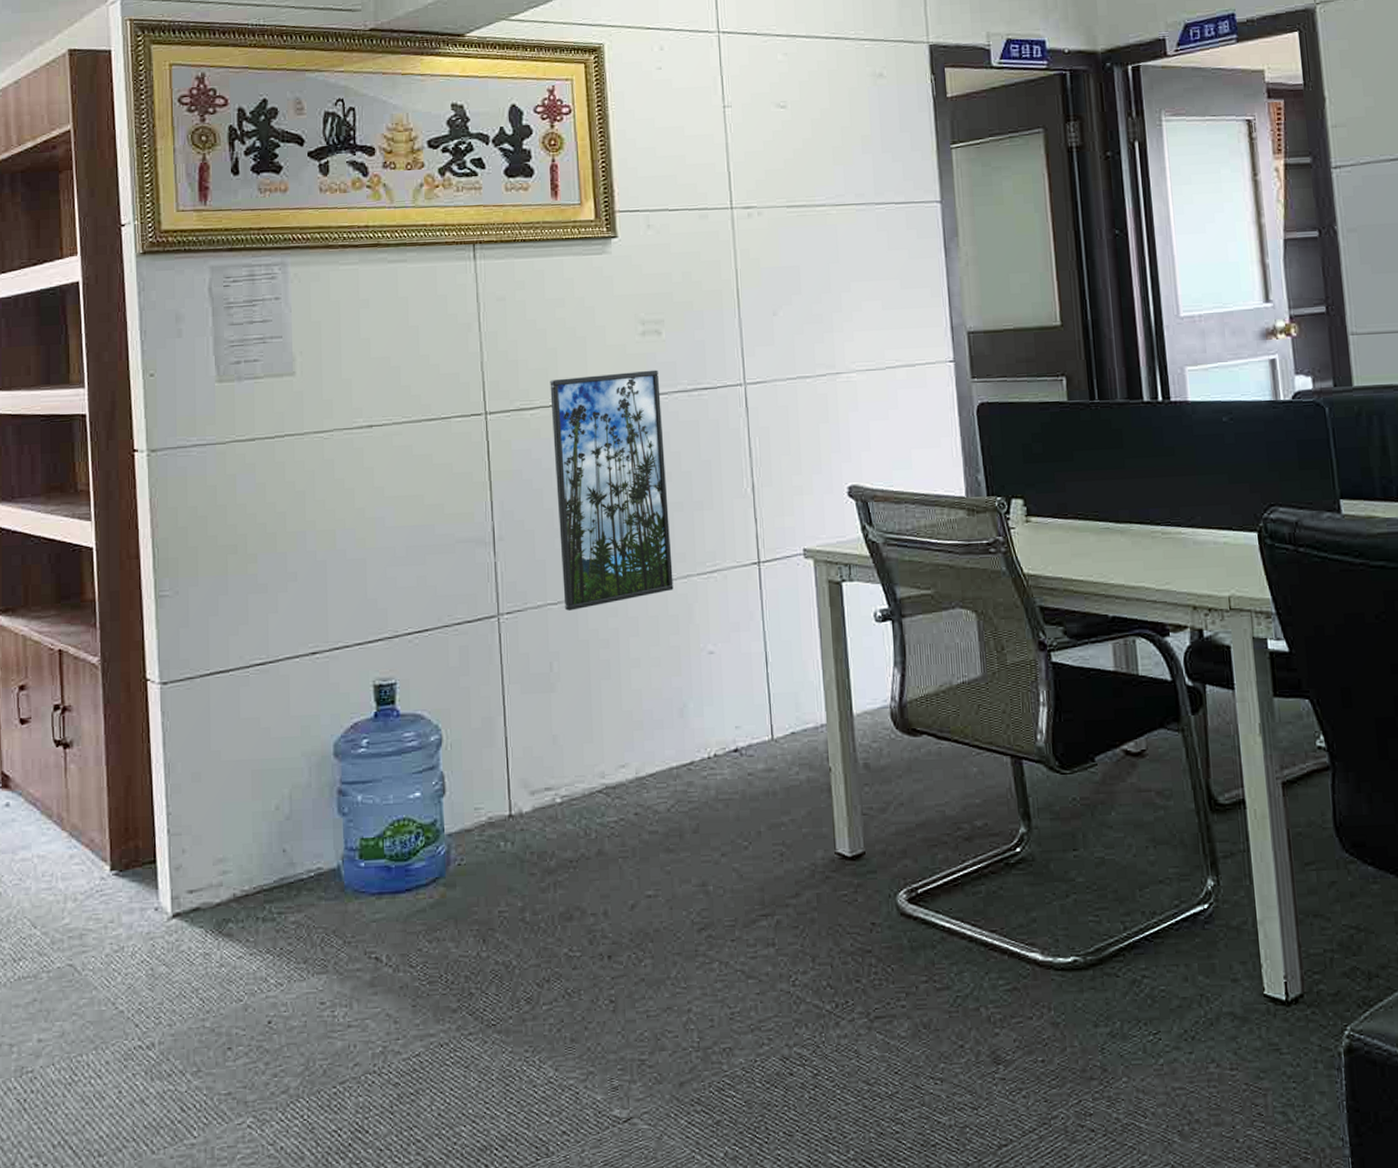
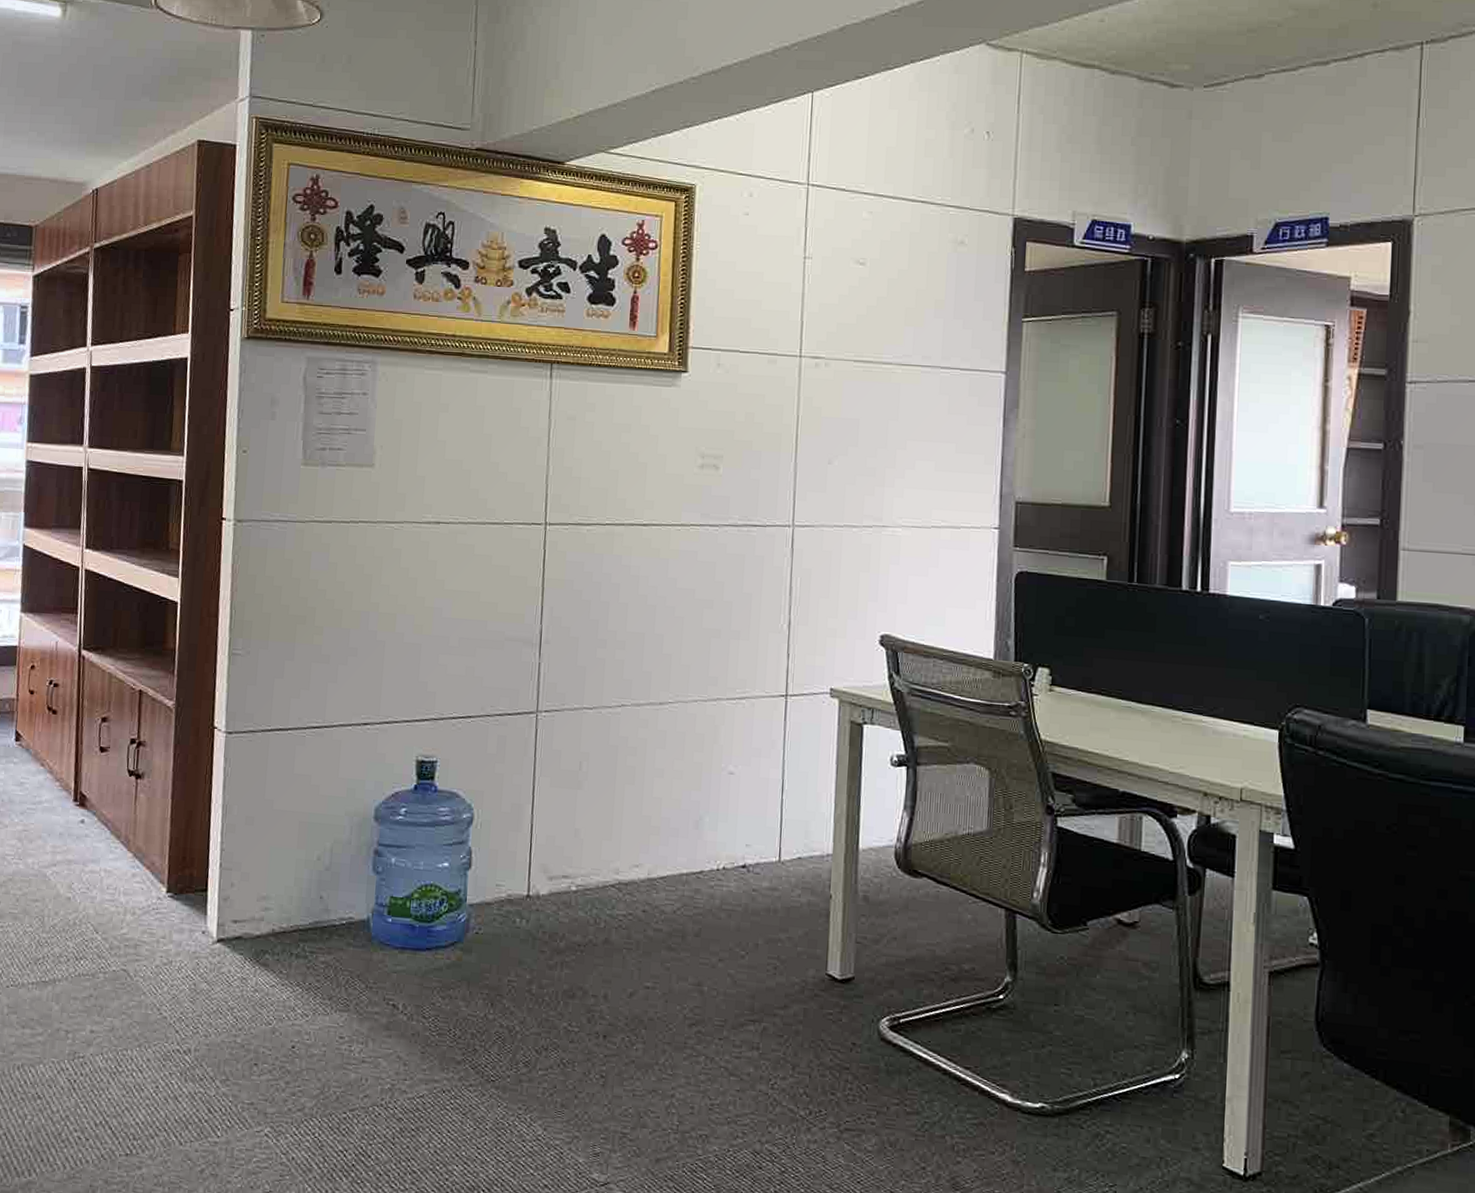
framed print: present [550,370,674,611] -> none [599,499,712,717]

